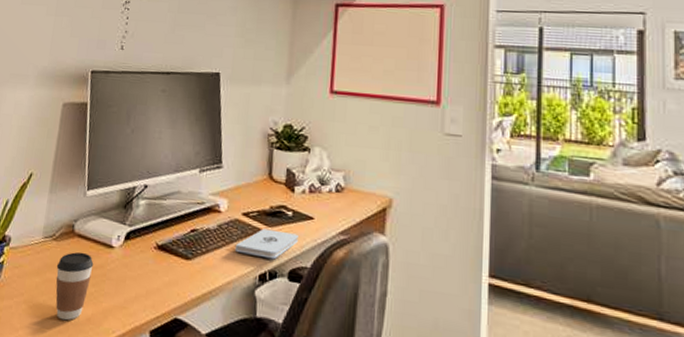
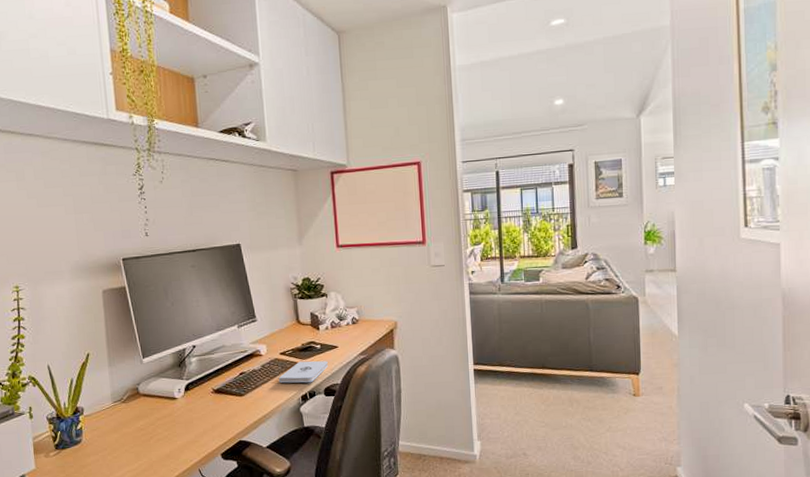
coffee cup: present [55,251,94,321] -> none [130,407,163,461]

